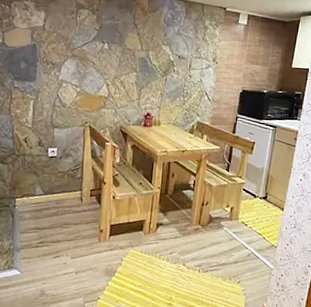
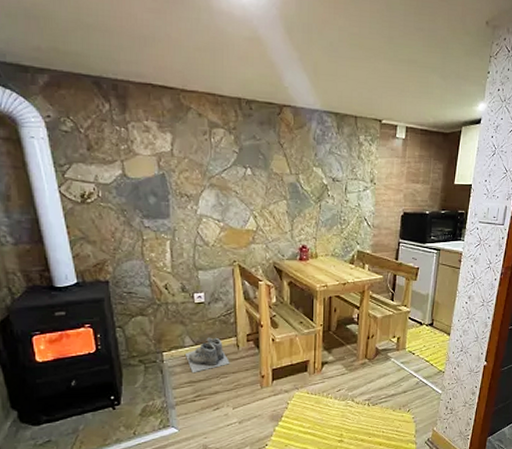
boots: none [35,189,73,221] -> present [186,337,230,374]

